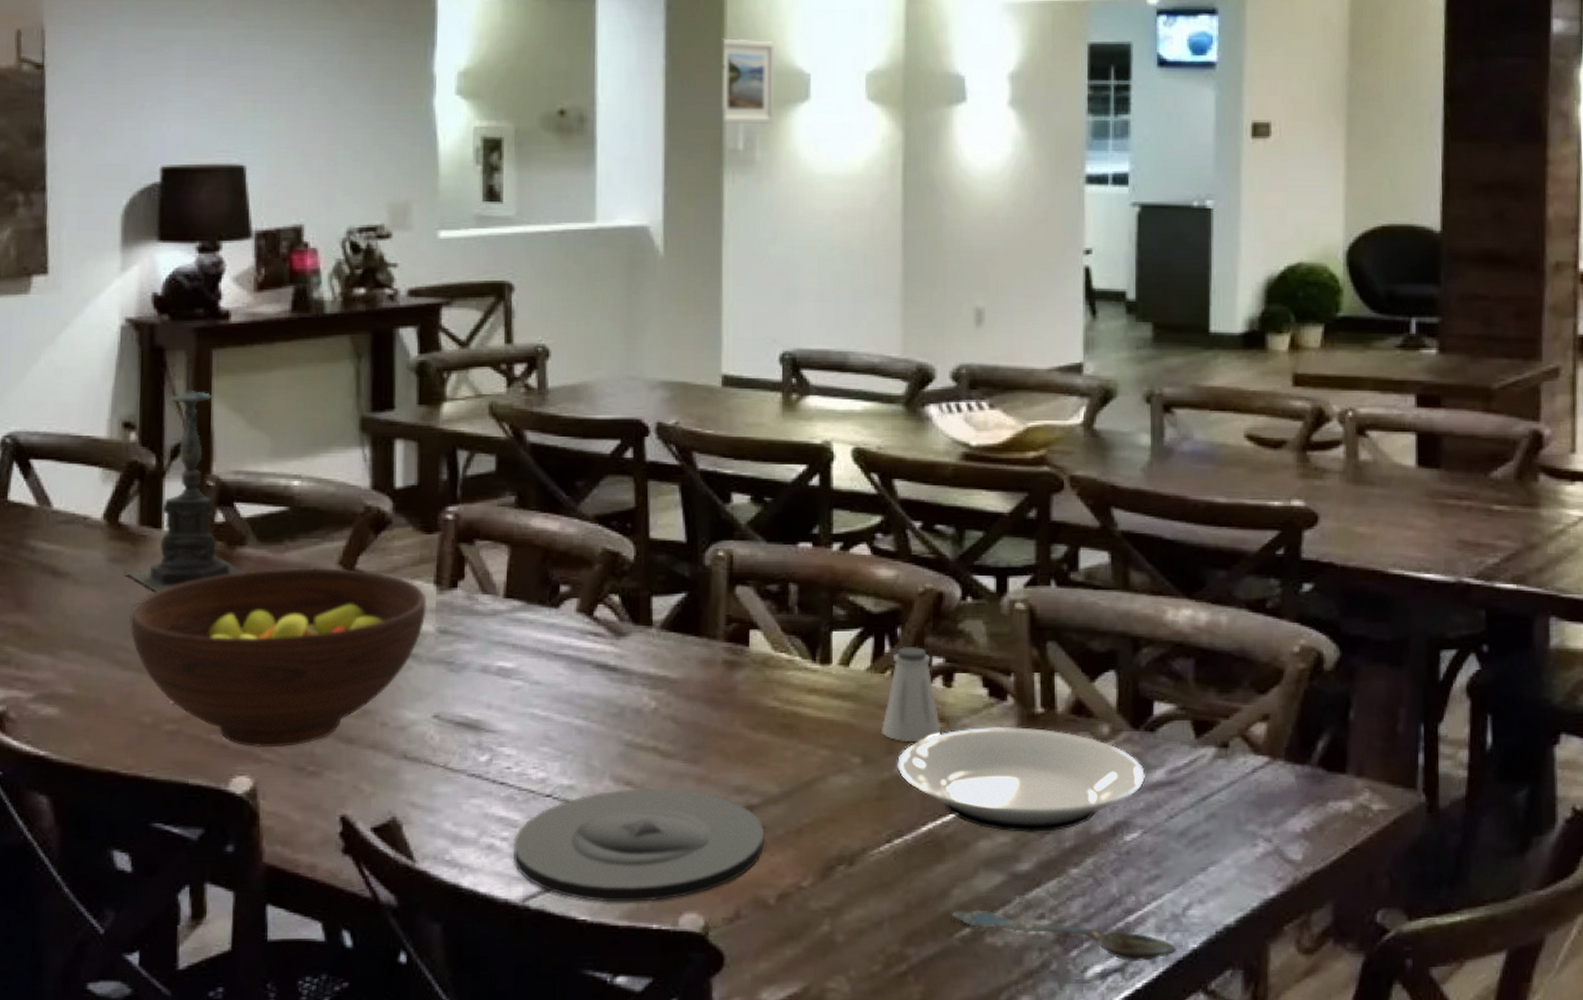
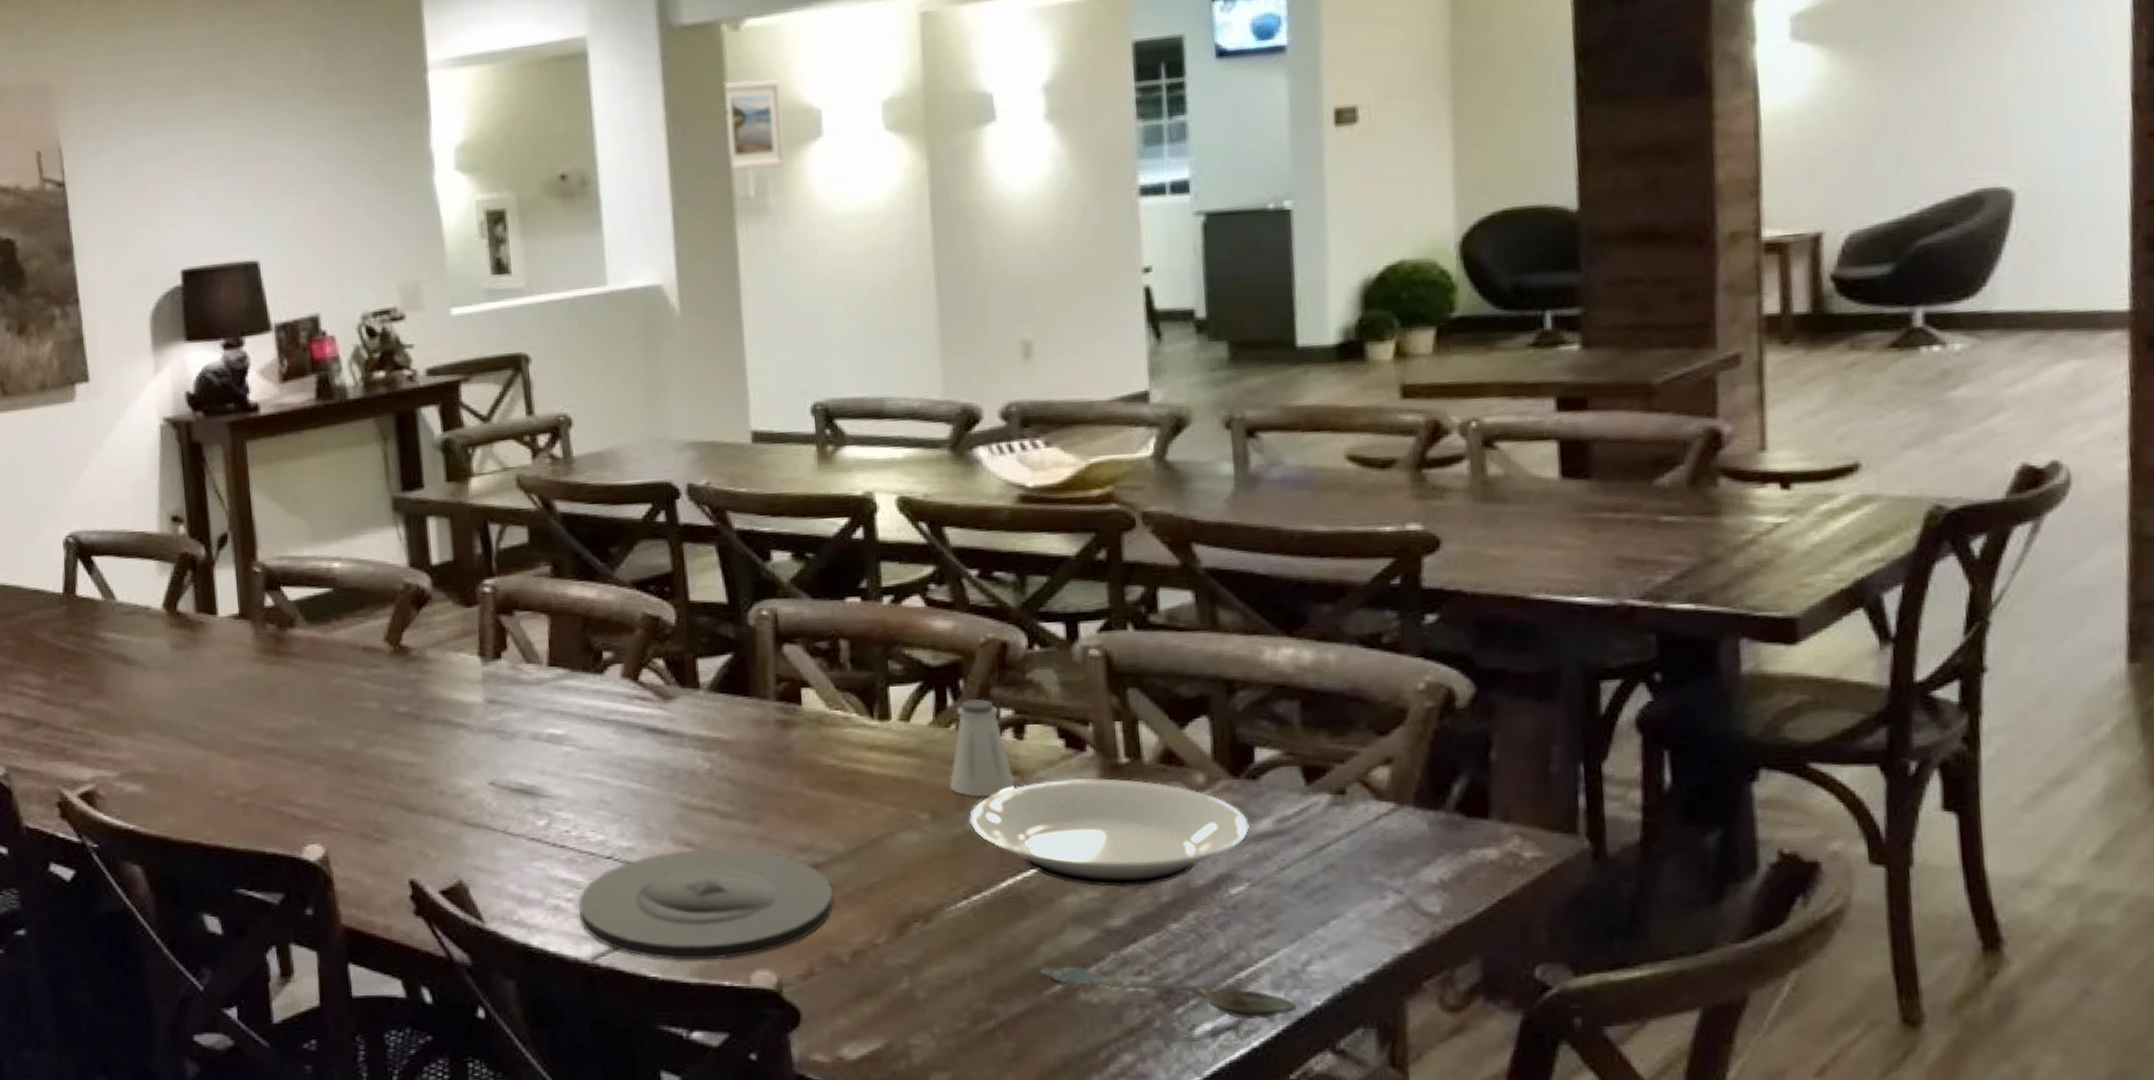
candle holder: present [126,364,247,593] -> none [189,457,299,675]
fruit bowl: present [130,568,427,748] -> none [196,644,474,818]

